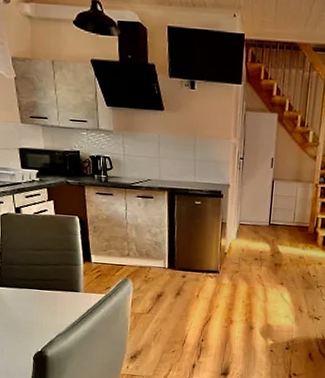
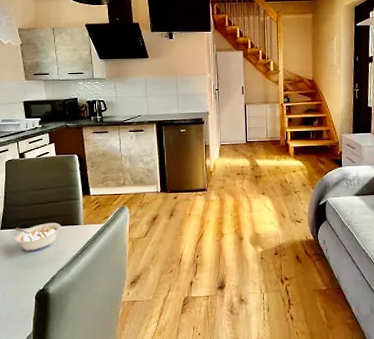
legume: none [11,285,60,313] -> present [14,223,61,252]

